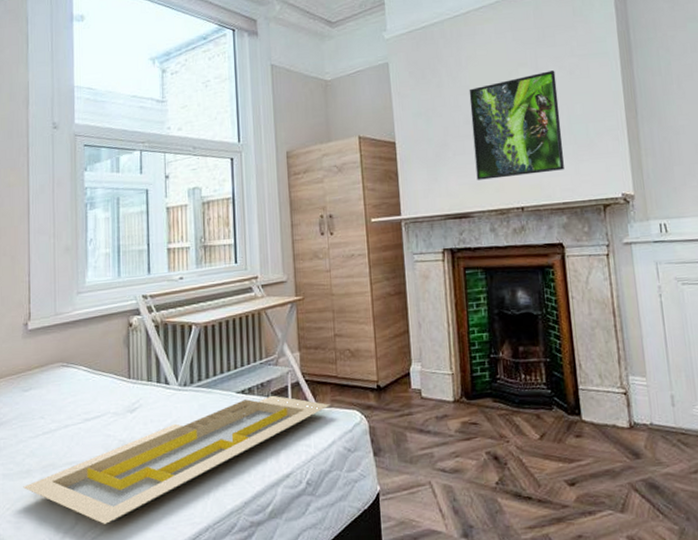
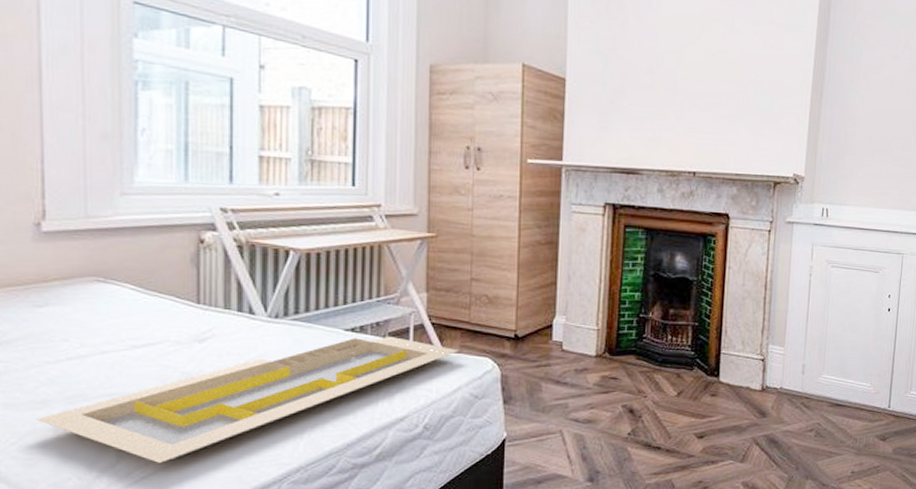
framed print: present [469,70,564,180] -> none [651,33,750,141]

